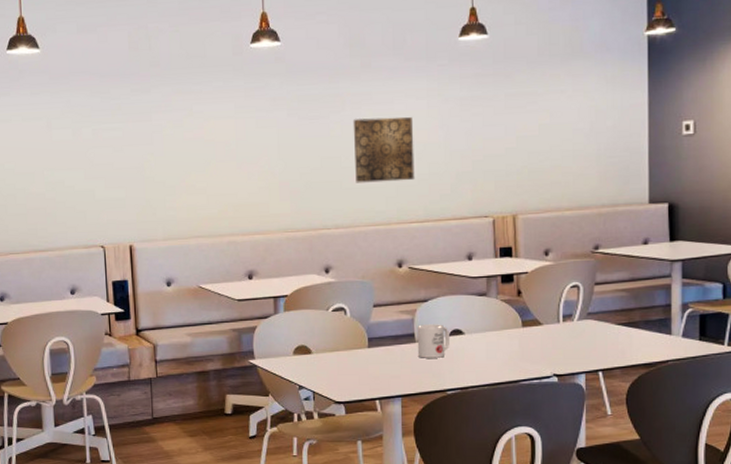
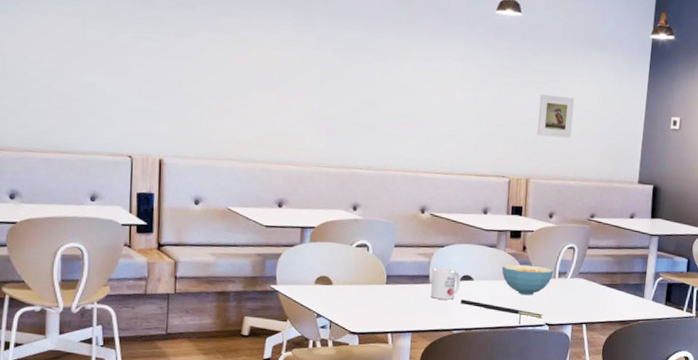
wall art: present [353,116,415,183] -> none [390,69,448,135]
notepad: none [452,356,549,378] -> present [460,299,543,324]
cereal bowl: none [495,310,557,345] -> present [501,264,554,296]
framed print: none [519,117,561,166] -> present [537,94,575,139]

